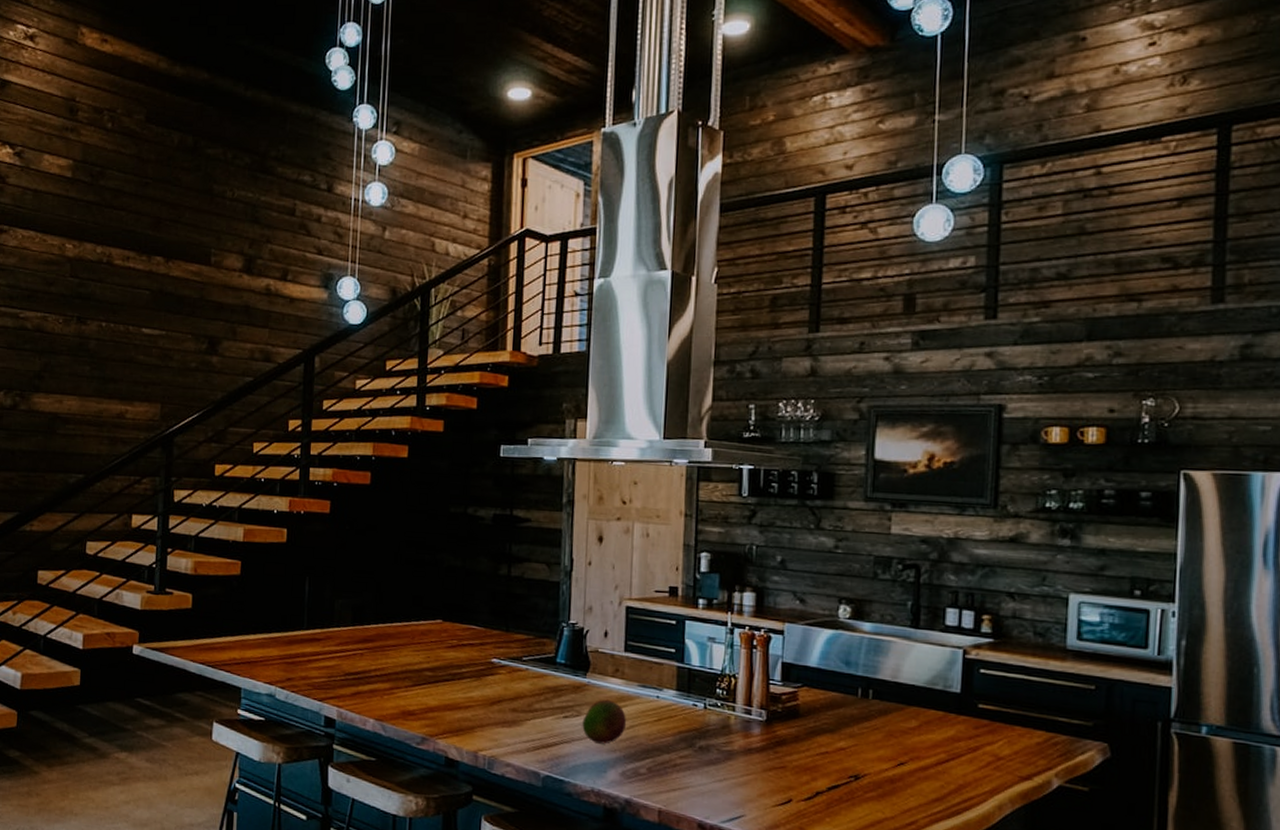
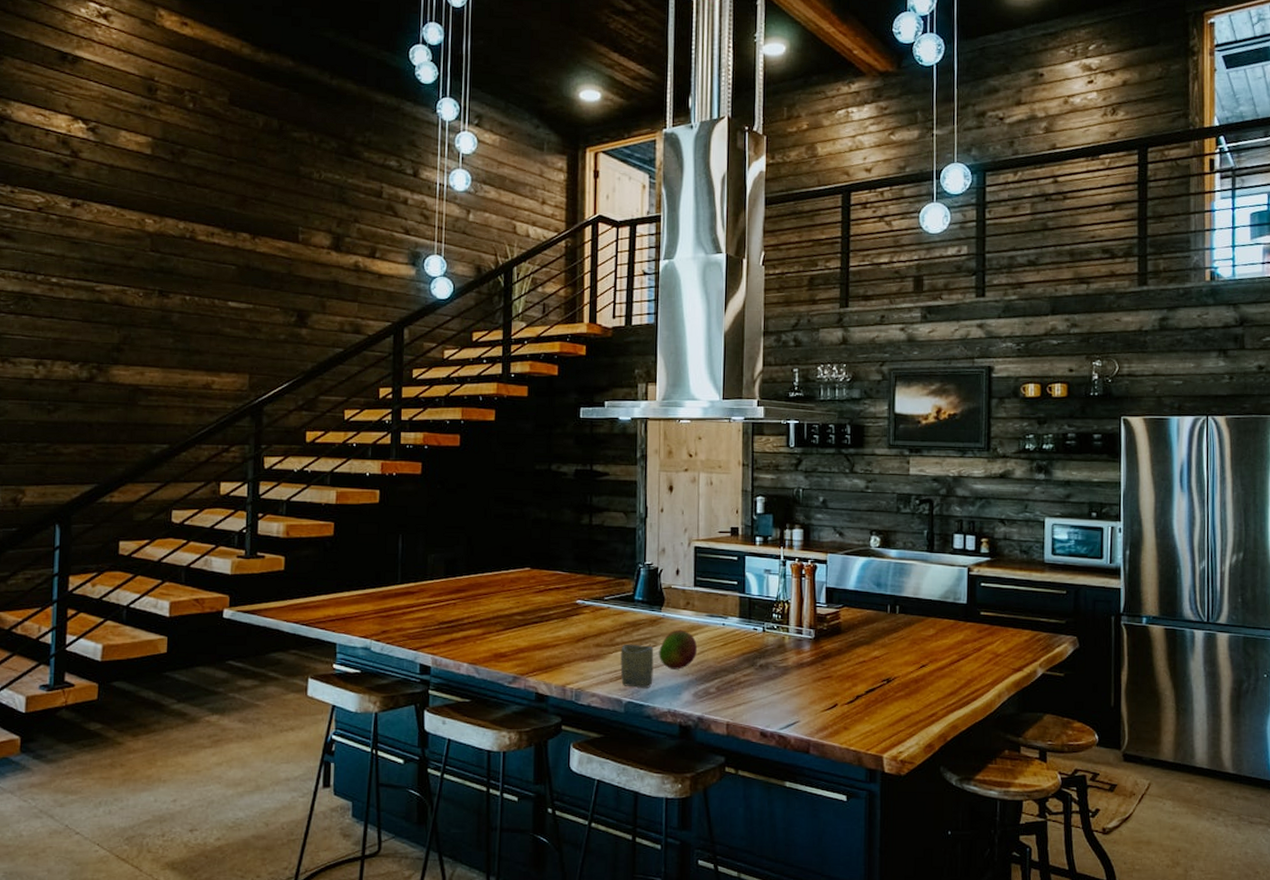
cup: none [538,711,577,762] -> present [620,644,654,688]

